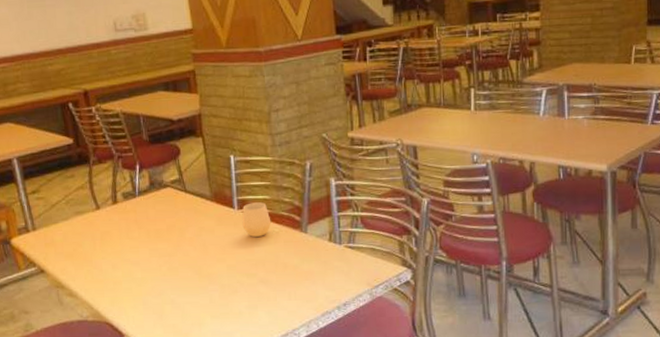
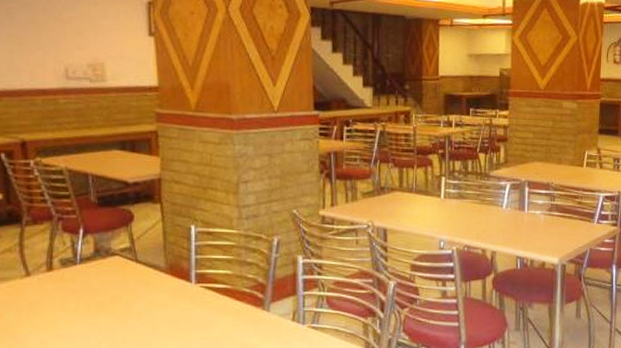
cup: present [242,202,272,237] -> none [199,277,232,313]

